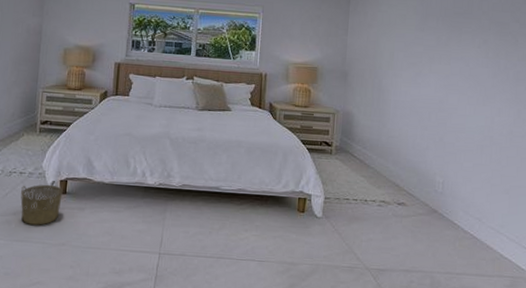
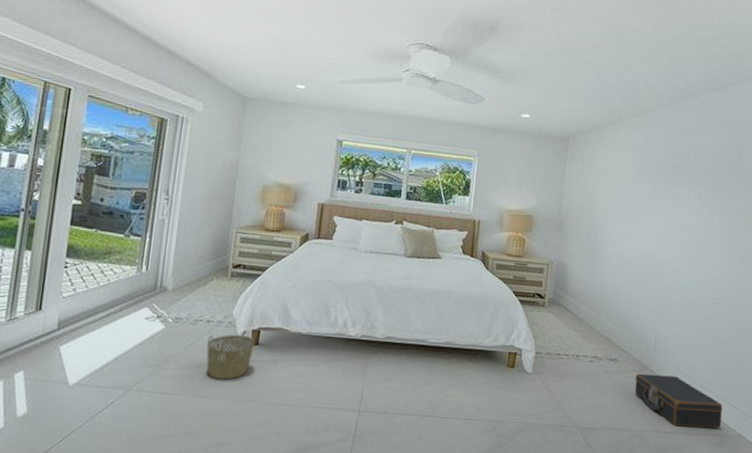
suitcase: none [424,216,515,270] -> present [635,373,723,428]

